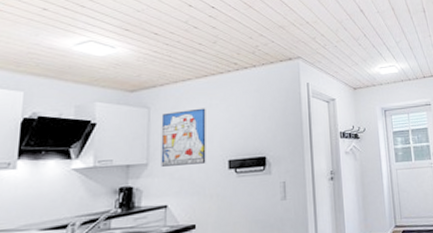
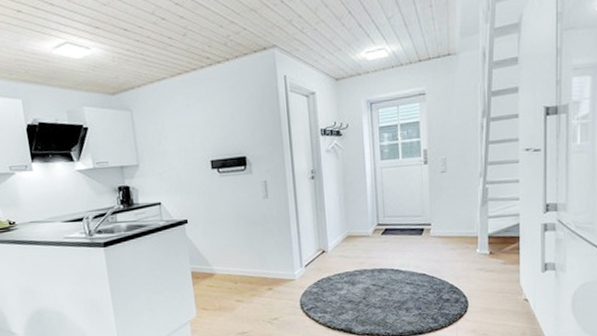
wall art: present [161,108,206,167] -> none [143,108,190,167]

